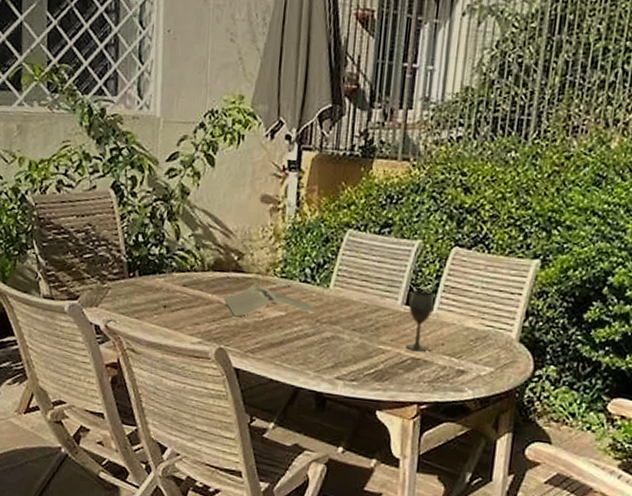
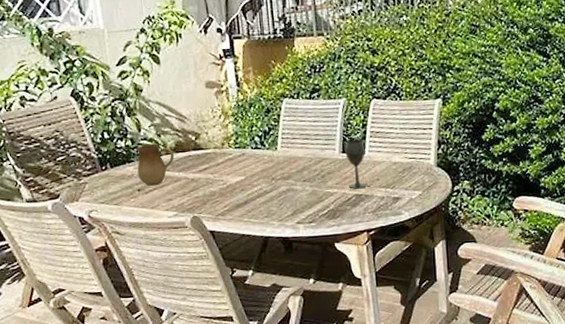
ceramic jug: none [167,255,212,305] -> present [135,143,175,186]
napkin: present [223,282,317,317] -> none [189,156,271,188]

